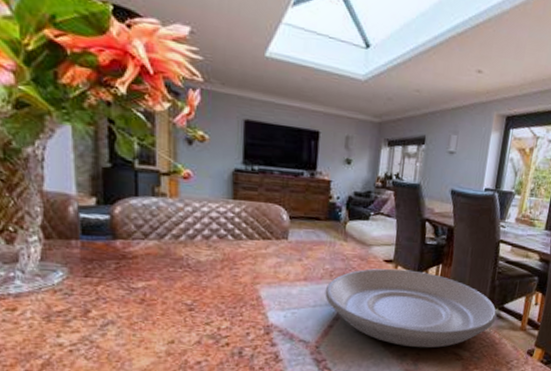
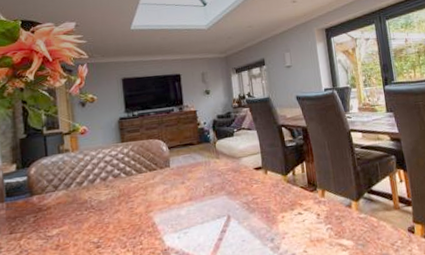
plate: present [325,268,497,348] -> none [209,171,369,247]

